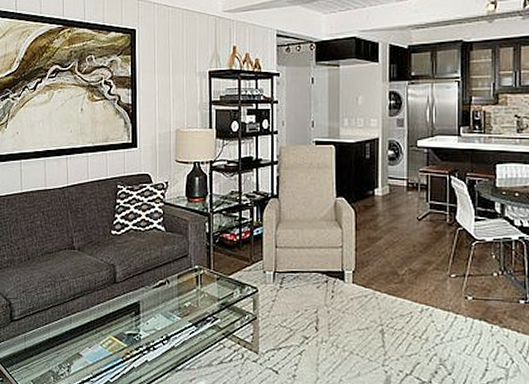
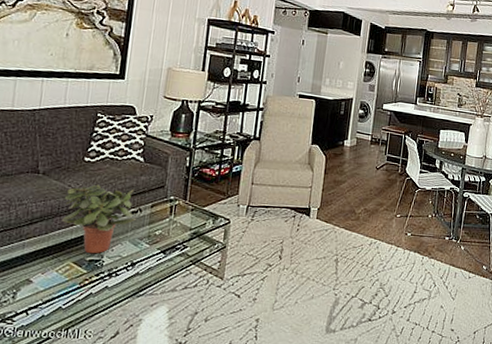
potted plant: none [99,257,166,328] -> present [62,184,137,254]

